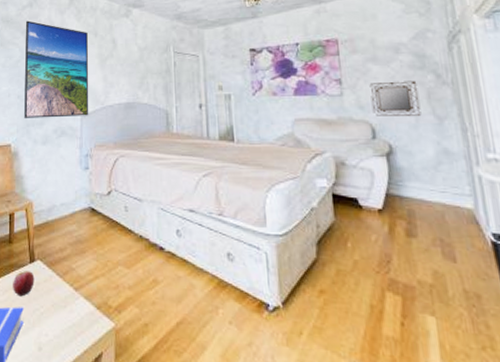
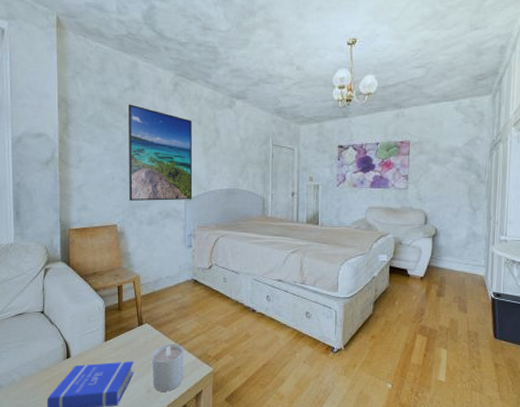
apple: present [13,271,35,297] -> none [123,333,143,353]
candle: none [44,286,81,351] -> present [153,343,184,392]
home mirror: present [369,80,422,116] -> none [428,179,463,207]

